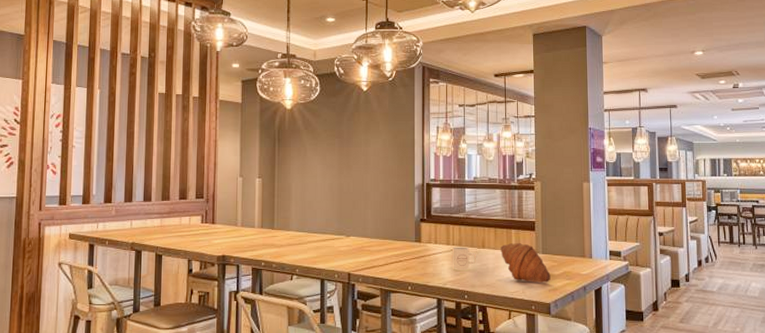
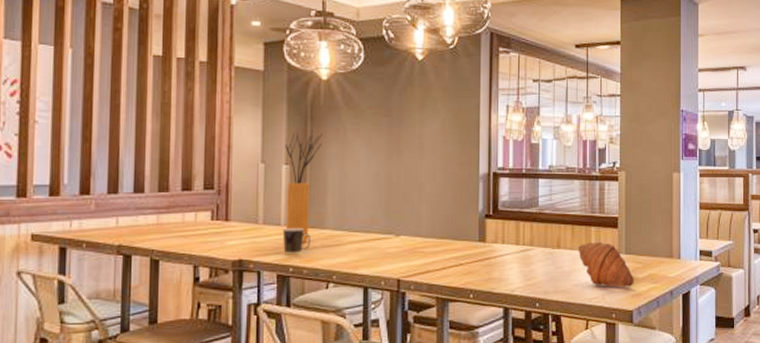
mug: none [256,229,278,252] -> present [282,227,311,255]
vase: none [258,150,287,243] -> present [285,130,323,244]
mug: present [452,247,477,272] -> none [521,247,551,276]

